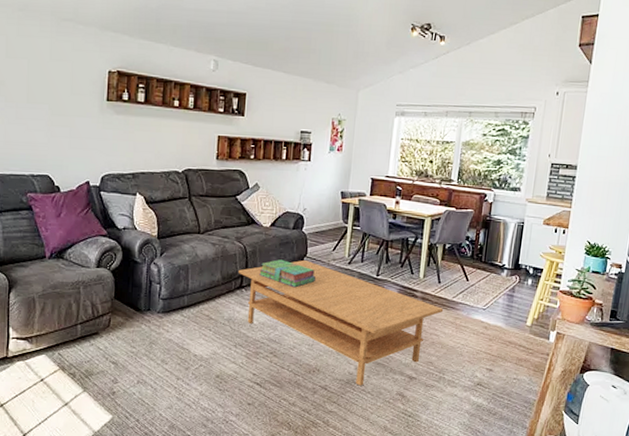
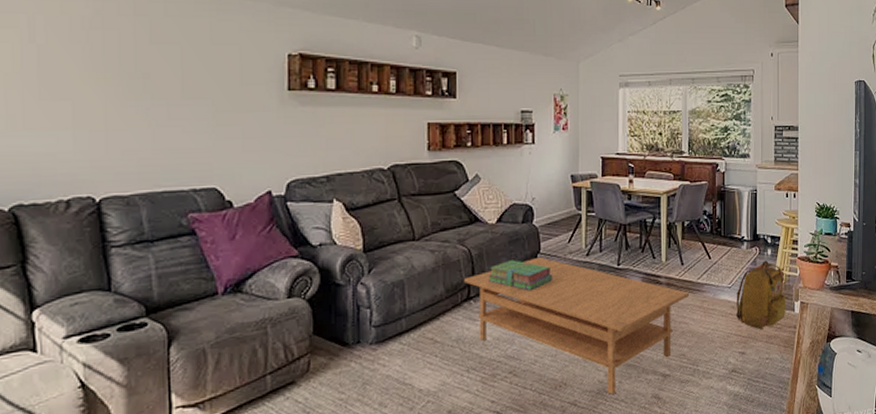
backpack: none [487,289,543,351] -> present [735,260,787,329]

